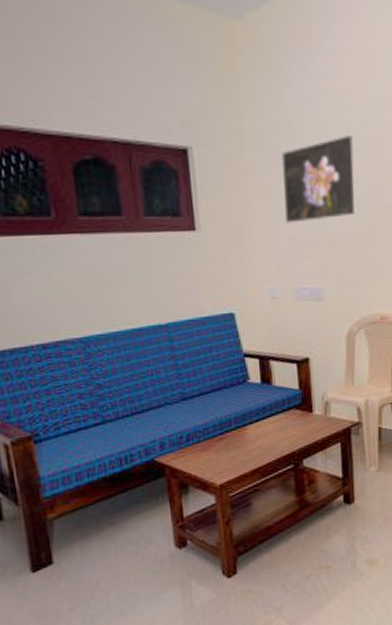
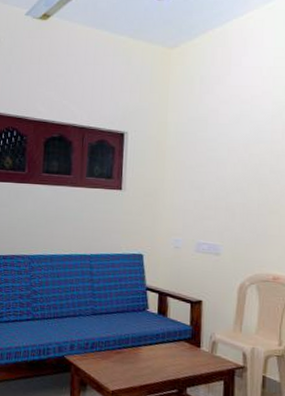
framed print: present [281,136,355,223] -> none [194,129,259,192]

